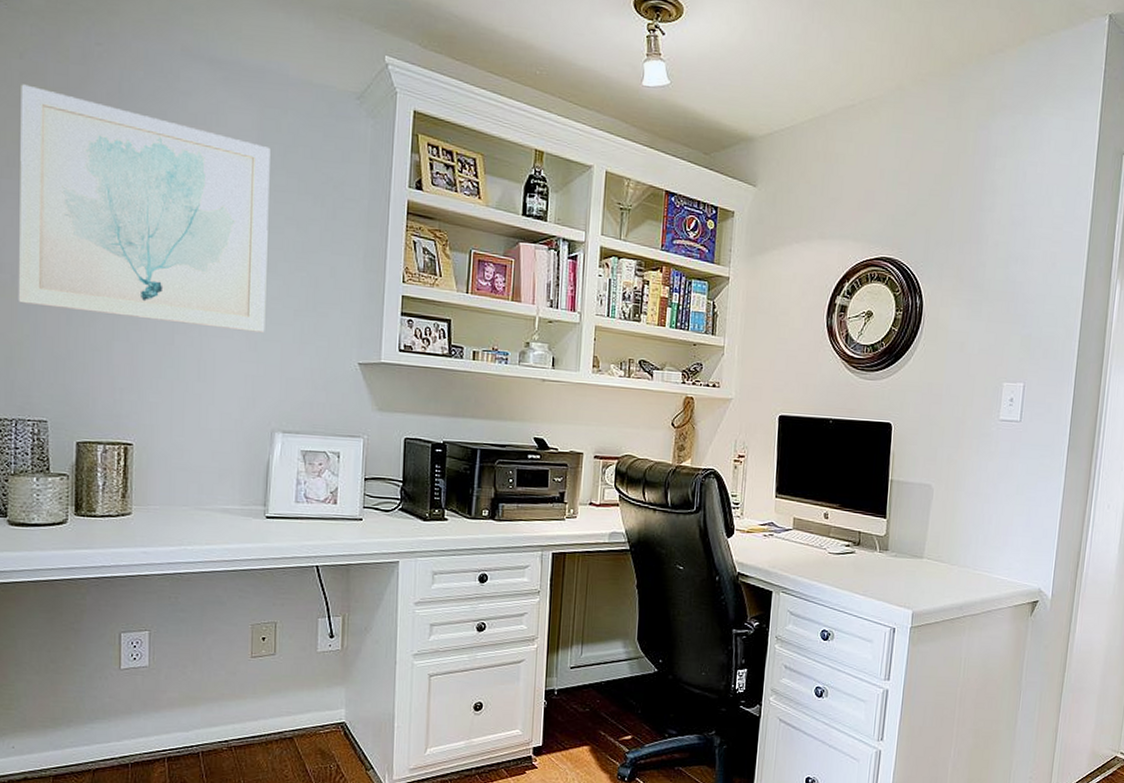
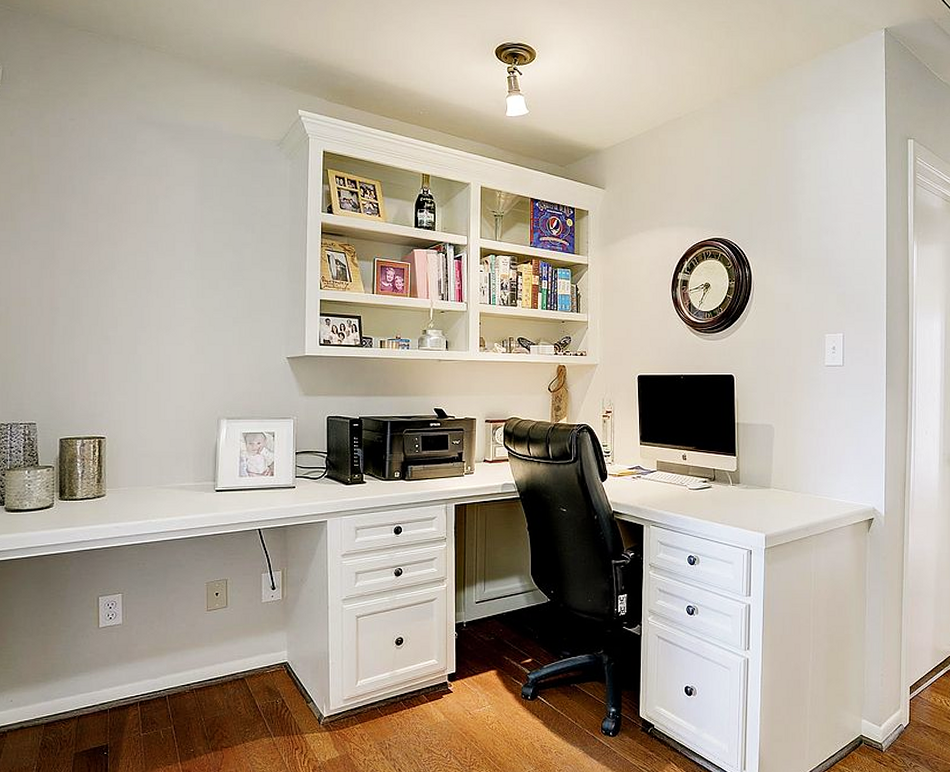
wall art: present [19,84,270,333] -> none [12,155,210,338]

